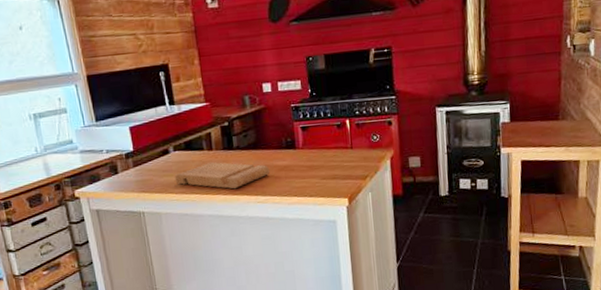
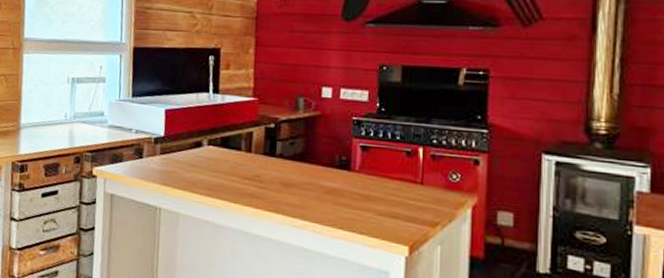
cutting board: present [174,162,270,189] -> none [202,166,315,205]

